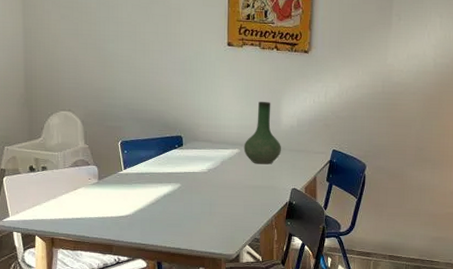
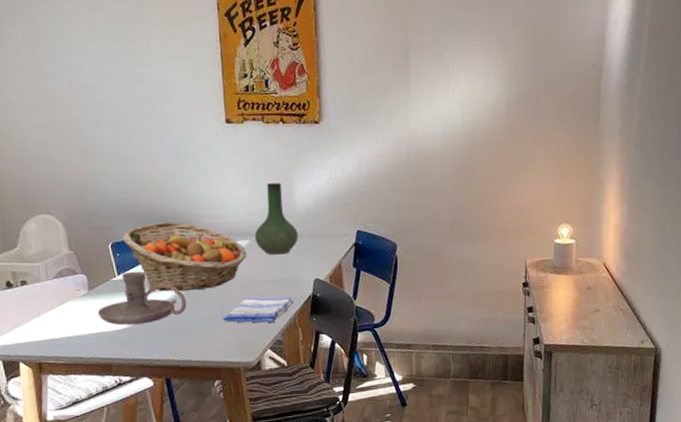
candle holder: none [104,167,181,213] -> present [97,271,187,325]
fruit basket: none [131,127,236,189] -> present [122,221,247,292]
dish towel: none [209,199,272,222] -> present [222,296,294,323]

